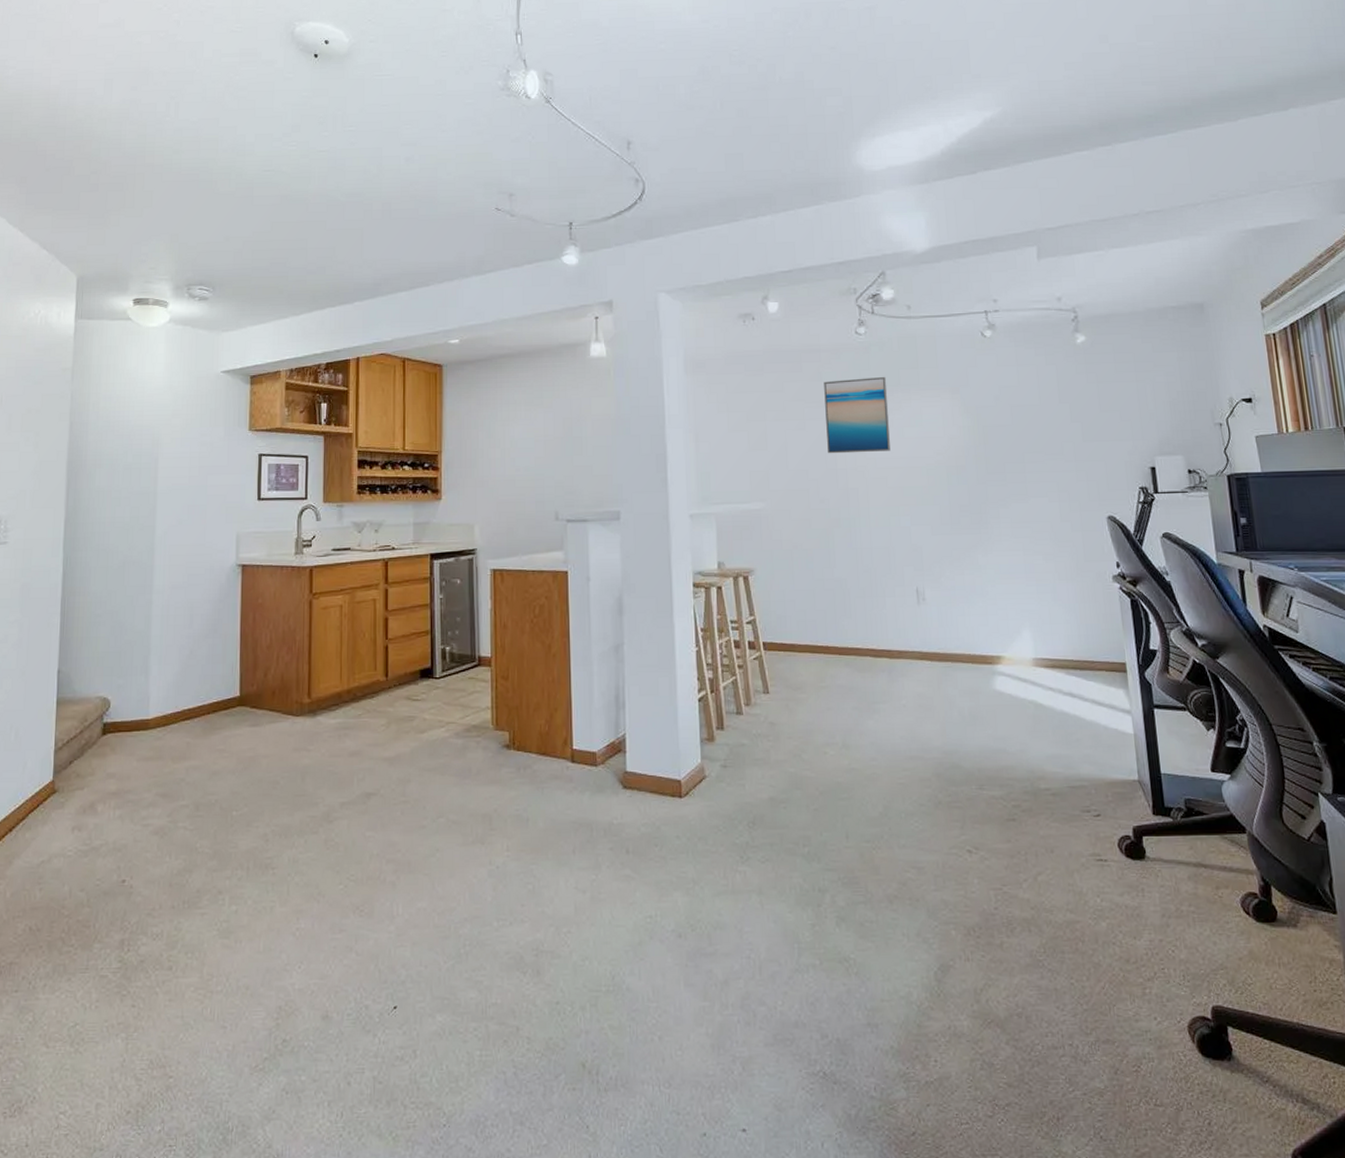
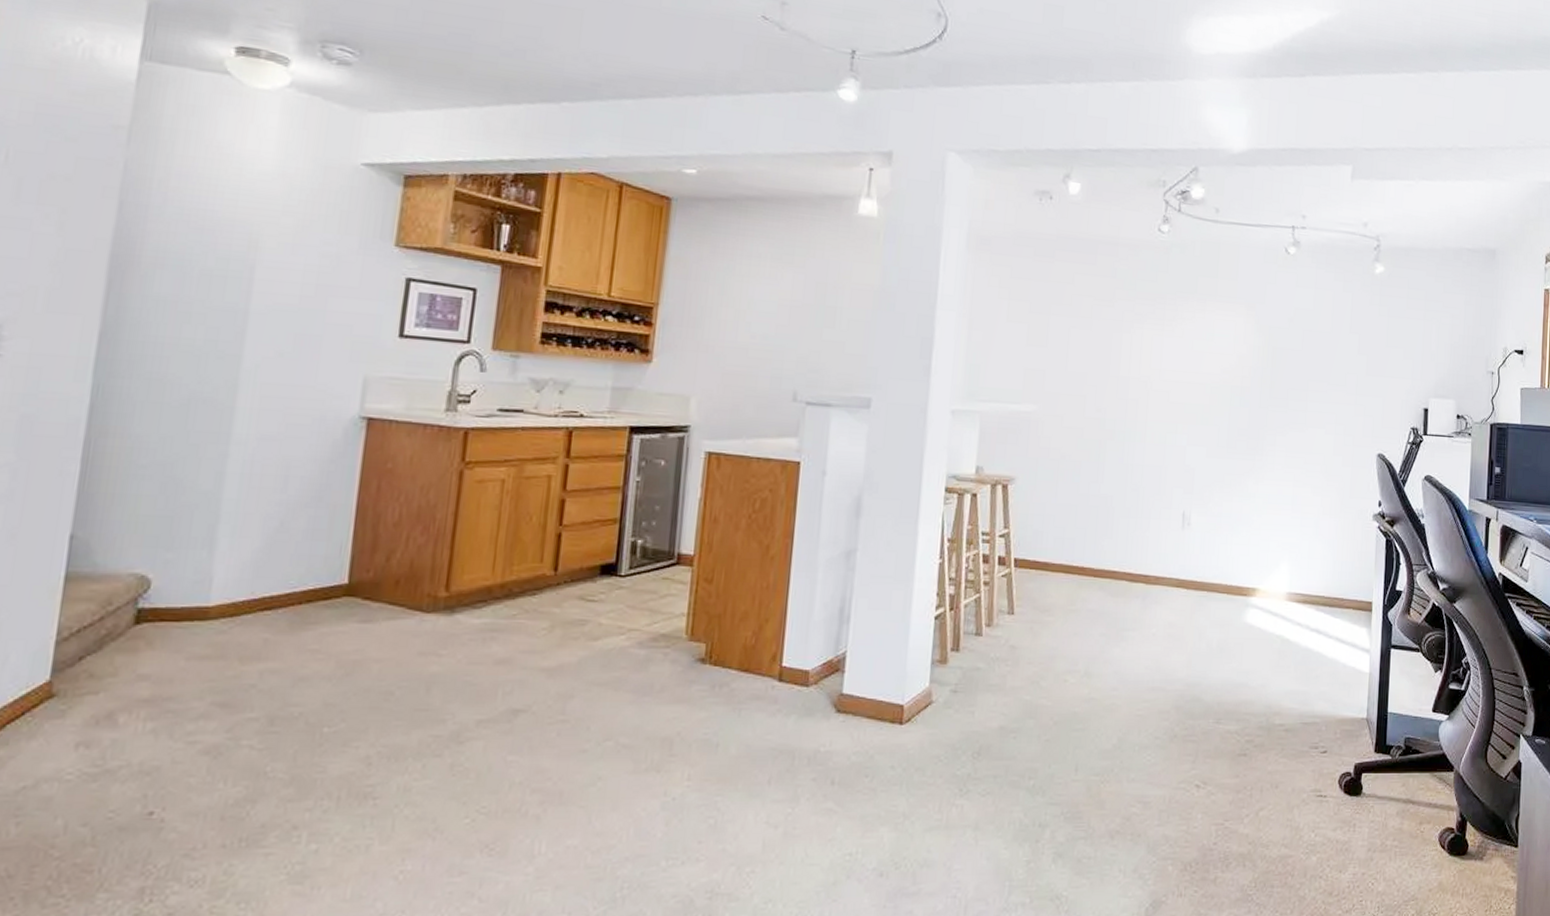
wall art: present [824,376,890,454] -> none [1112,279,1184,363]

